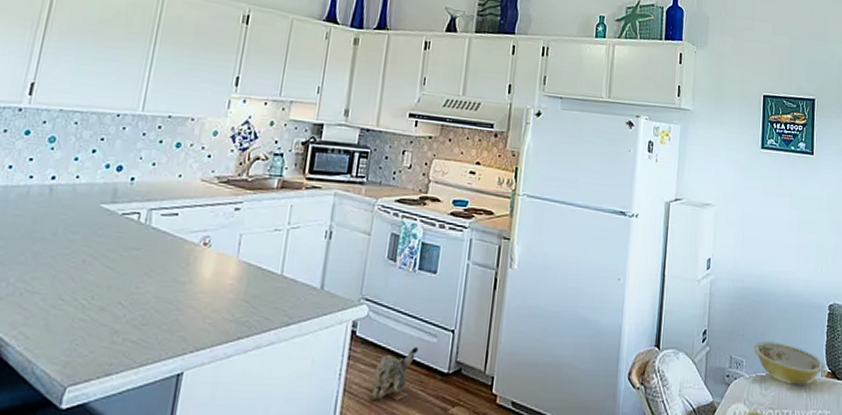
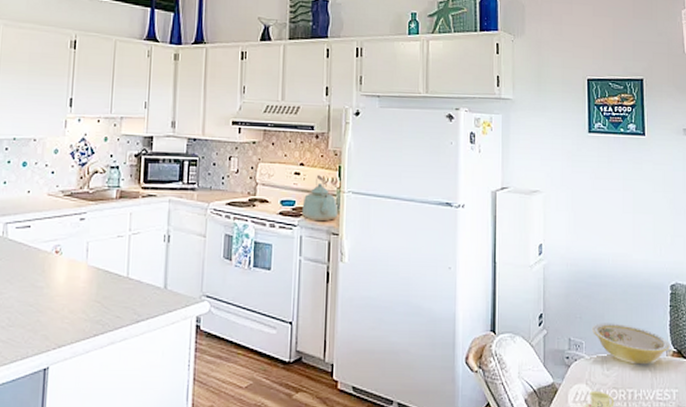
cat: present [370,346,419,402] -> none [218,338,260,389]
kettle: none [474,176,512,225] -> present [302,175,339,222]

